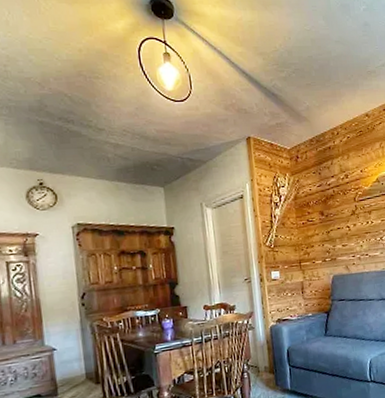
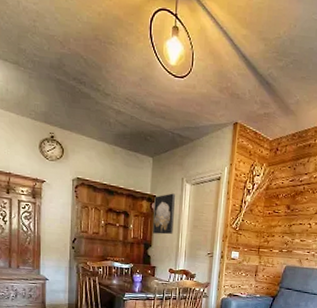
wall art: none [173,221,201,270] -> present [153,193,176,235]

